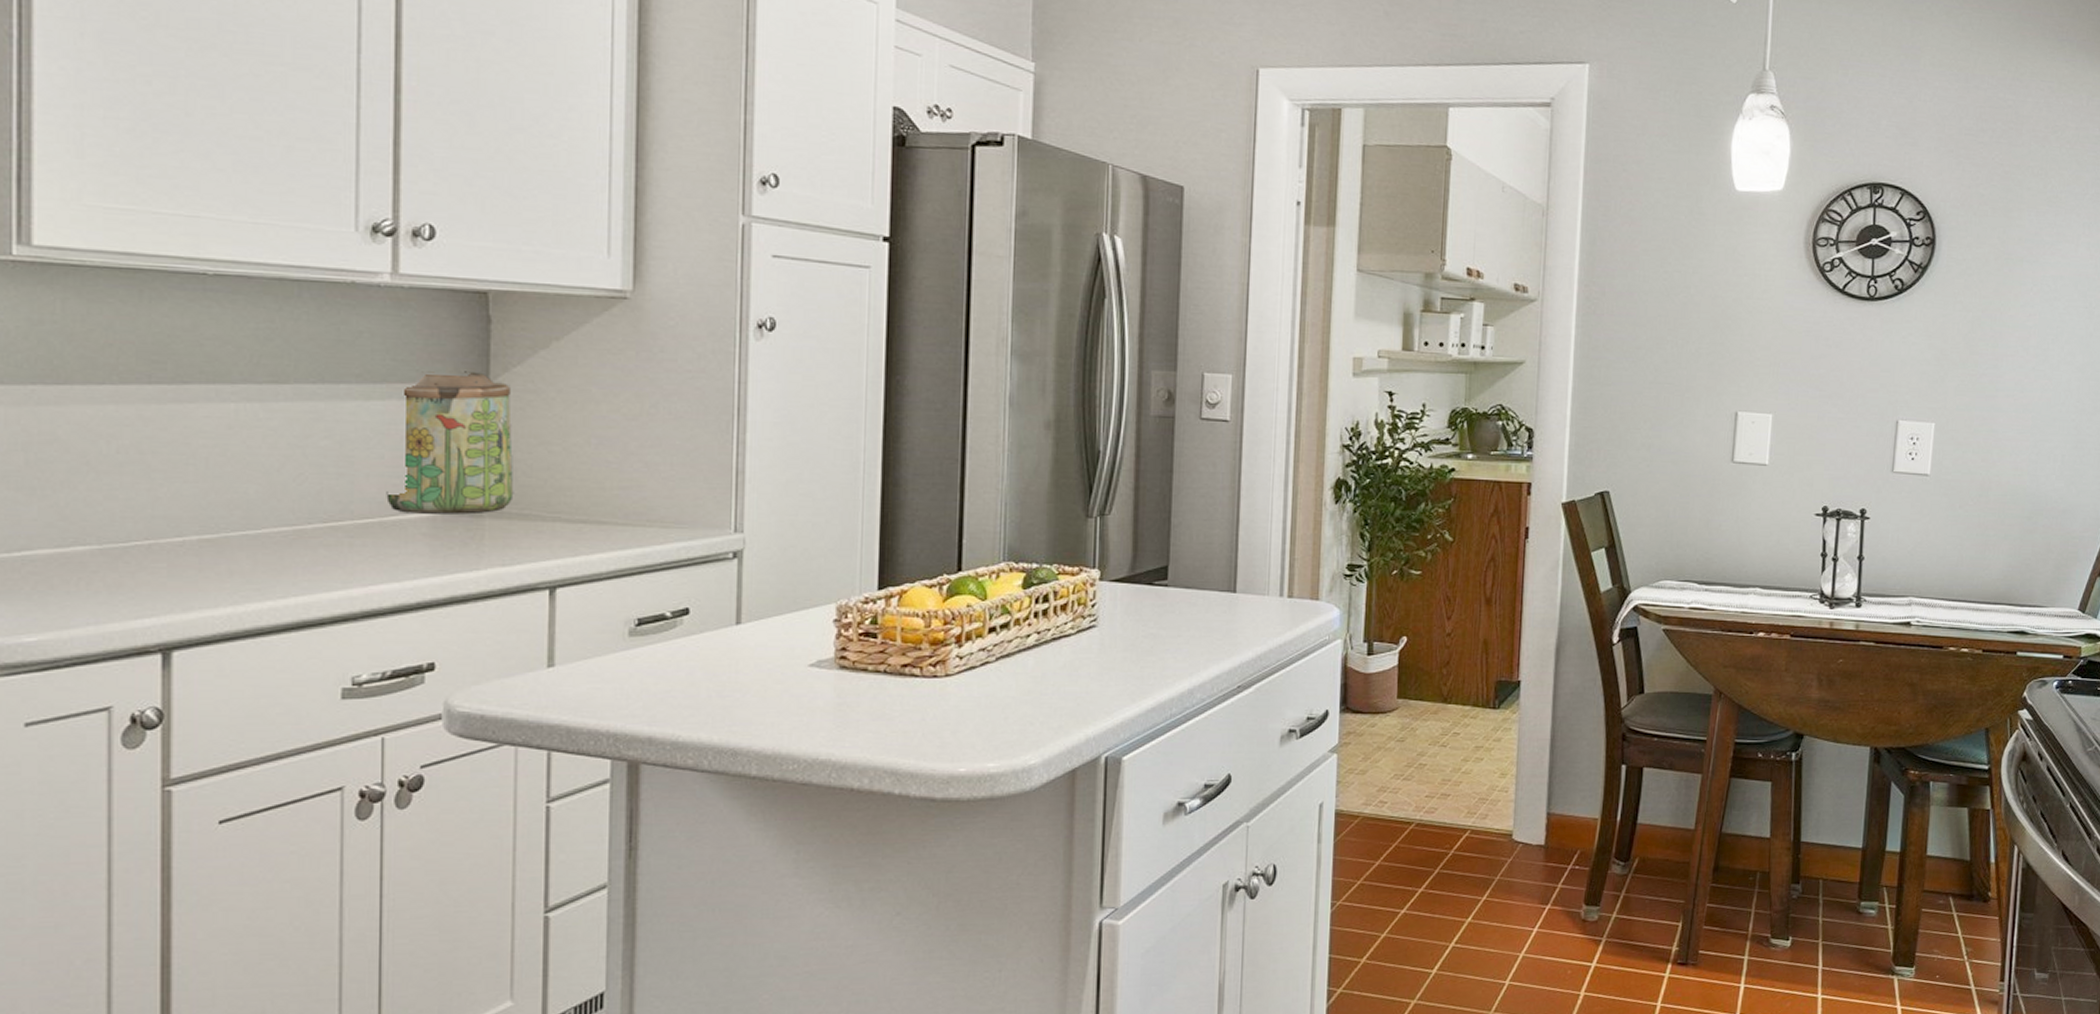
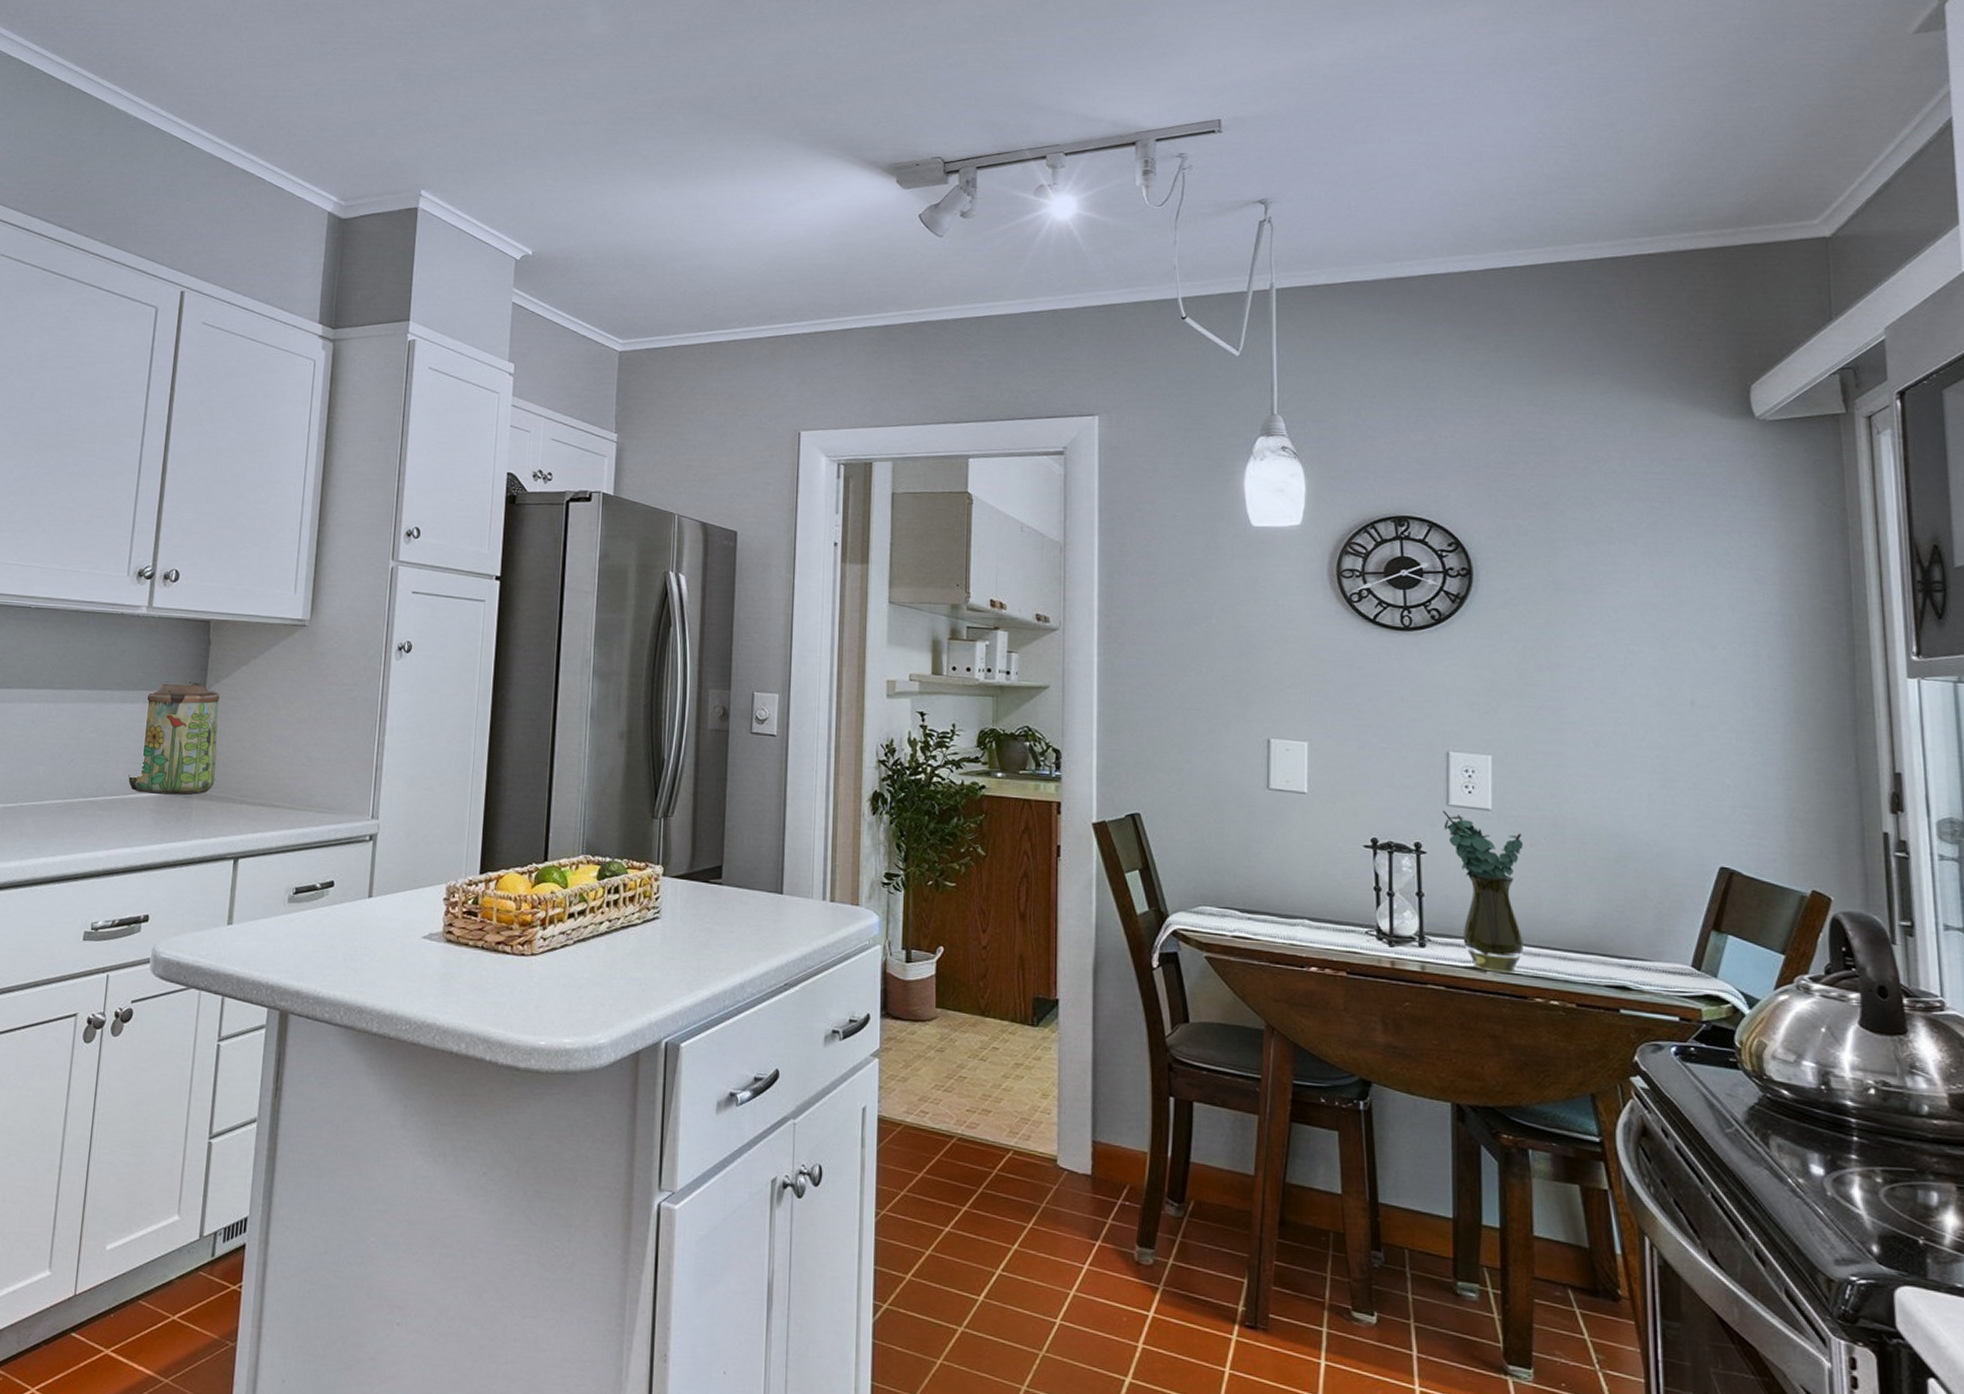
vase: none [1887,477,1954,626] -> present [1443,810,1524,973]

